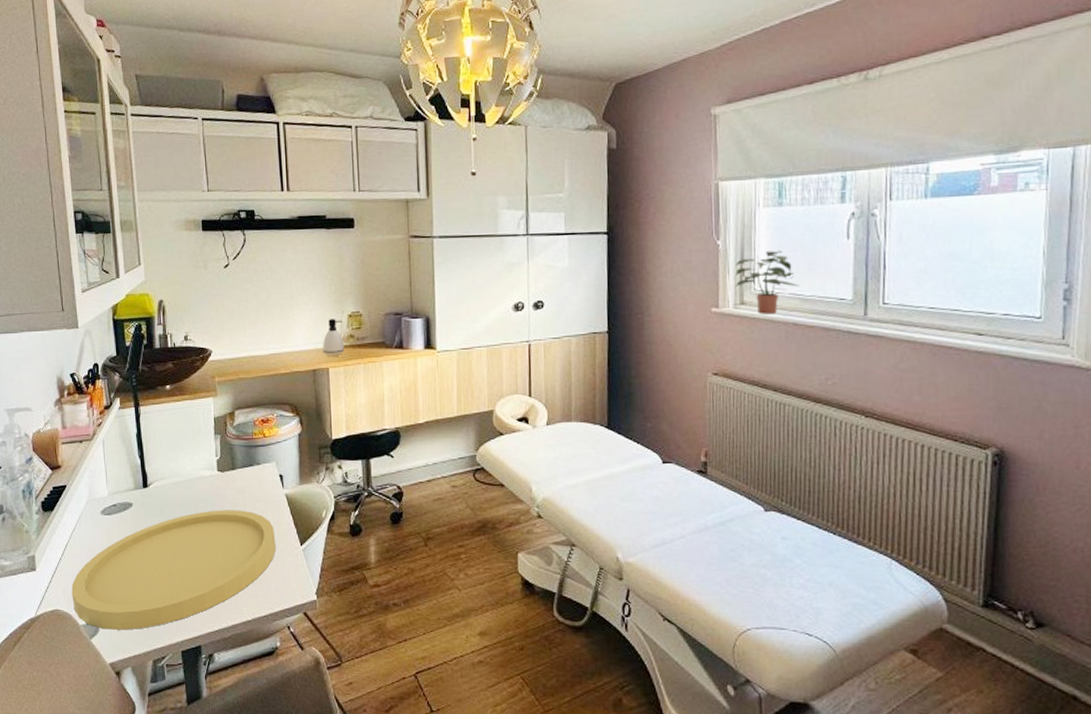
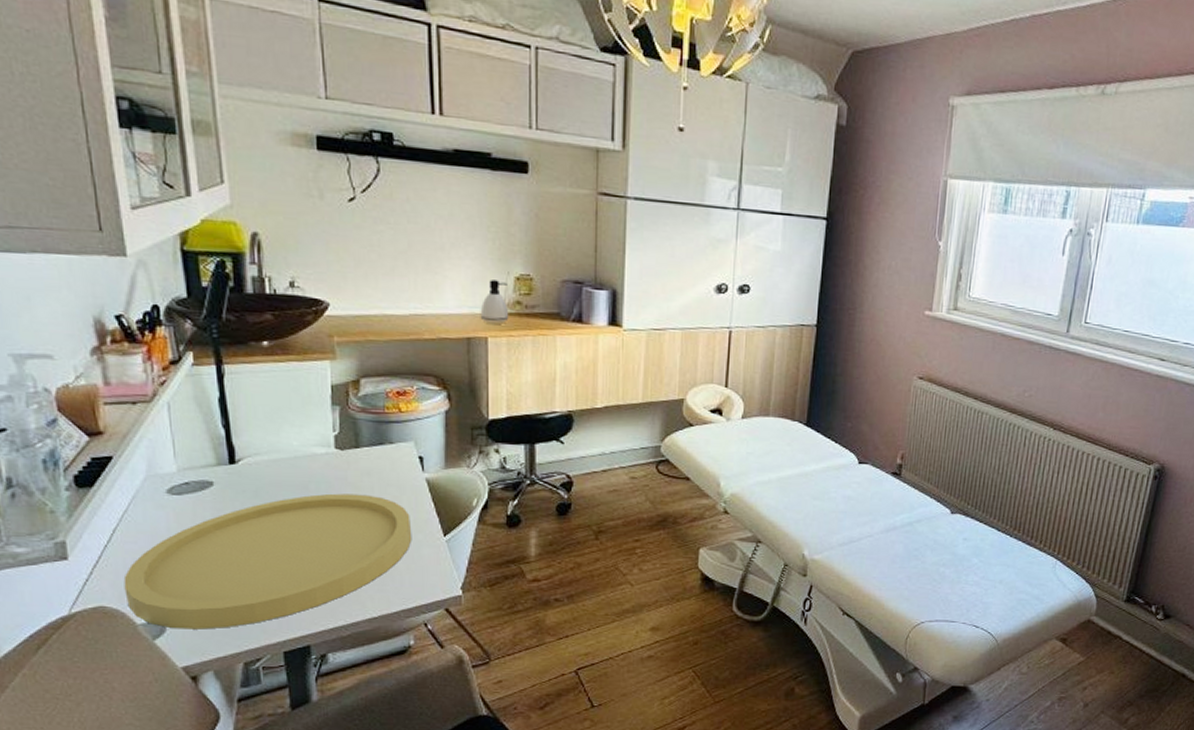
potted plant: present [735,250,800,316] -> none [951,258,1013,324]

